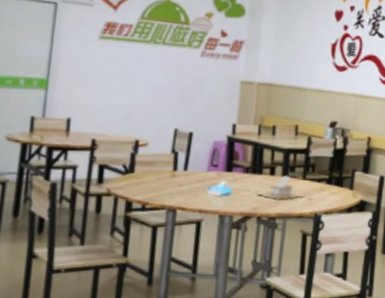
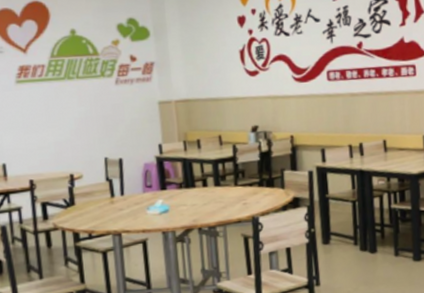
napkin holder: present [258,176,305,201] -> none [195,185,240,211]

